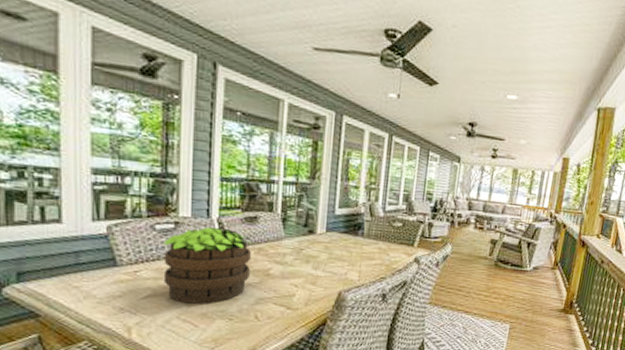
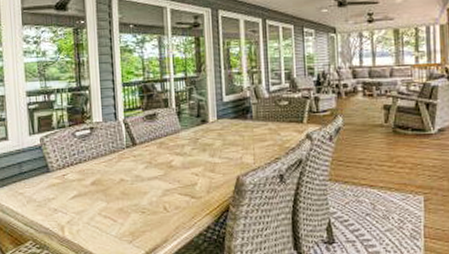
potted plant: present [162,227,253,304] -> none [82,128,155,200]

